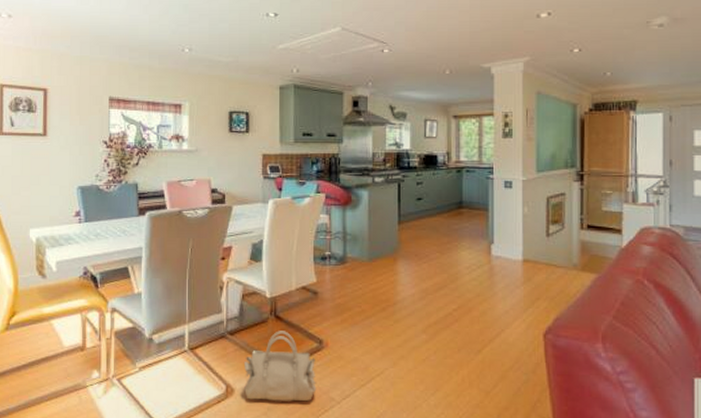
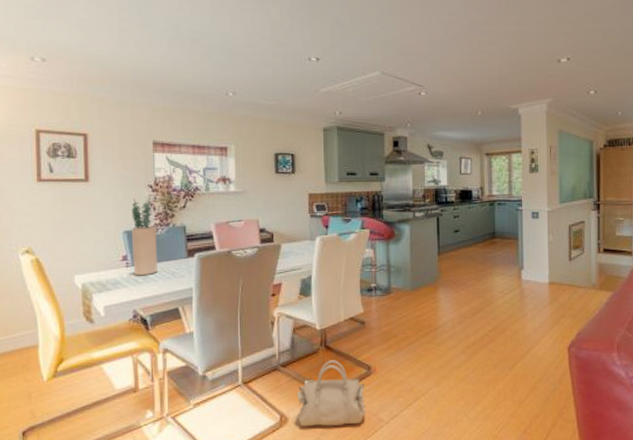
vase: none [86,151,109,233] -> present [131,195,158,276]

